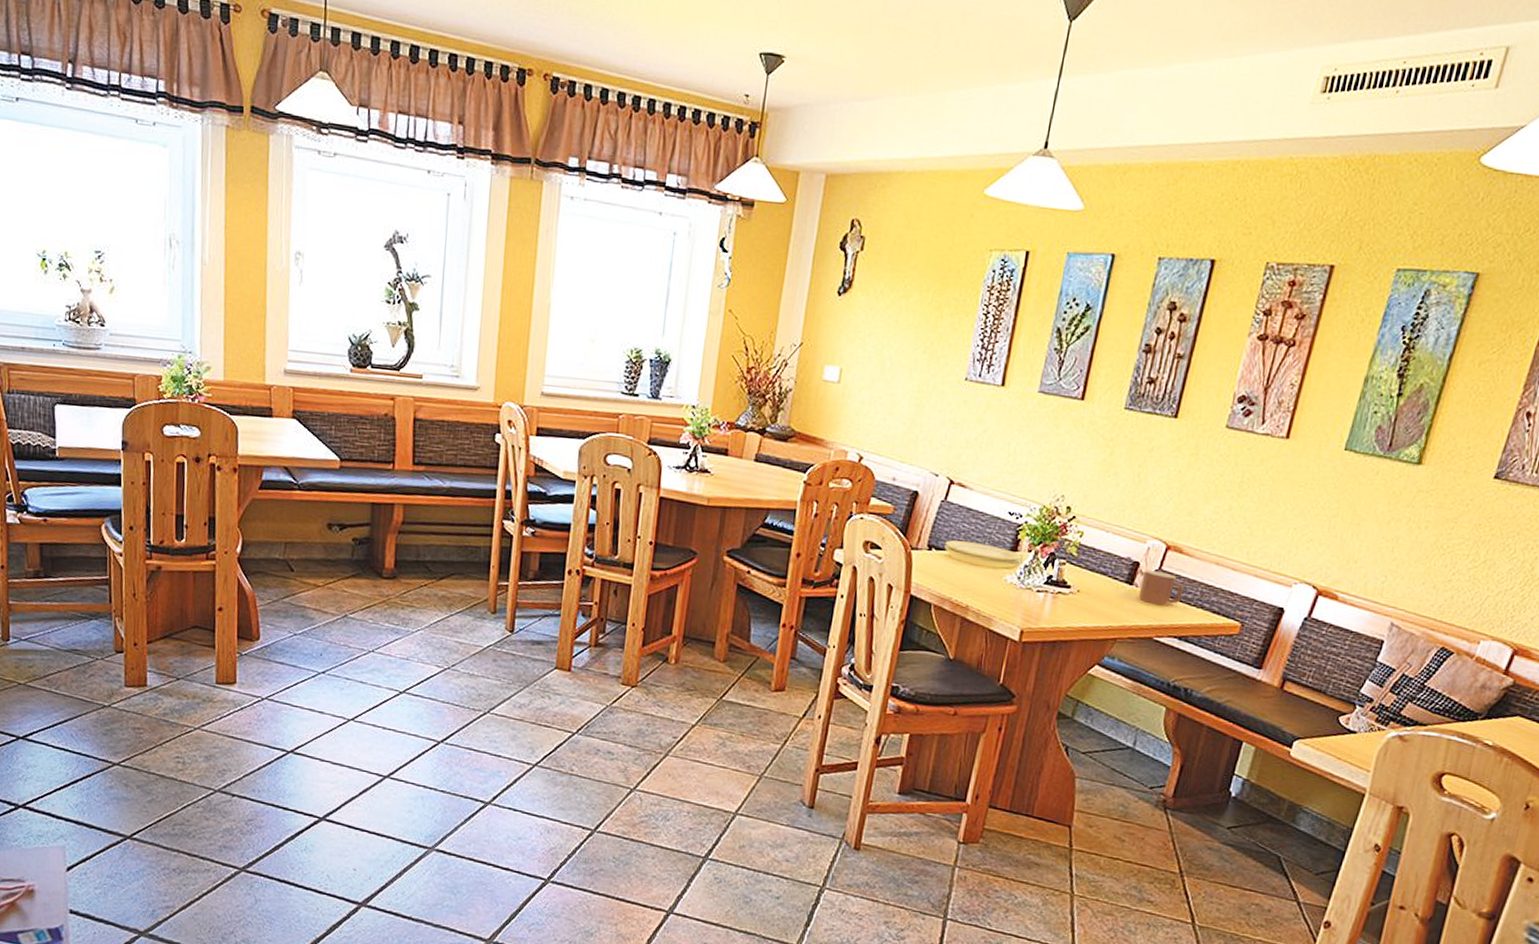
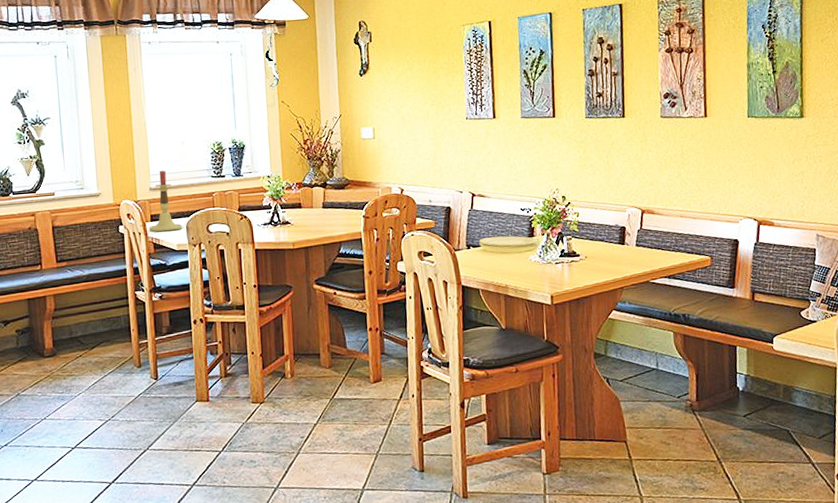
candlestick: none [532,372,575,454] -> present [149,170,183,232]
mug: present [1138,570,1184,609] -> none [630,230,663,258]

